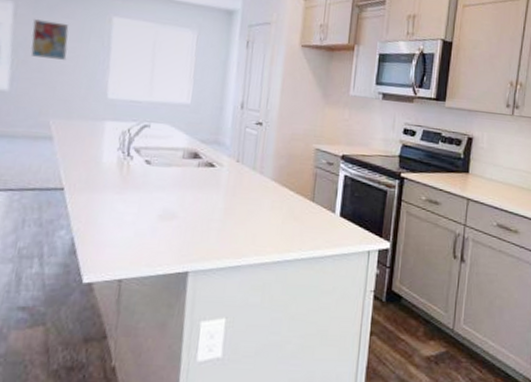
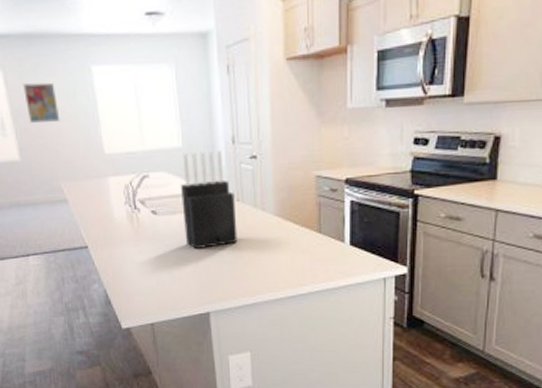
knife block: none [176,109,236,205] -> present [181,151,238,250]

